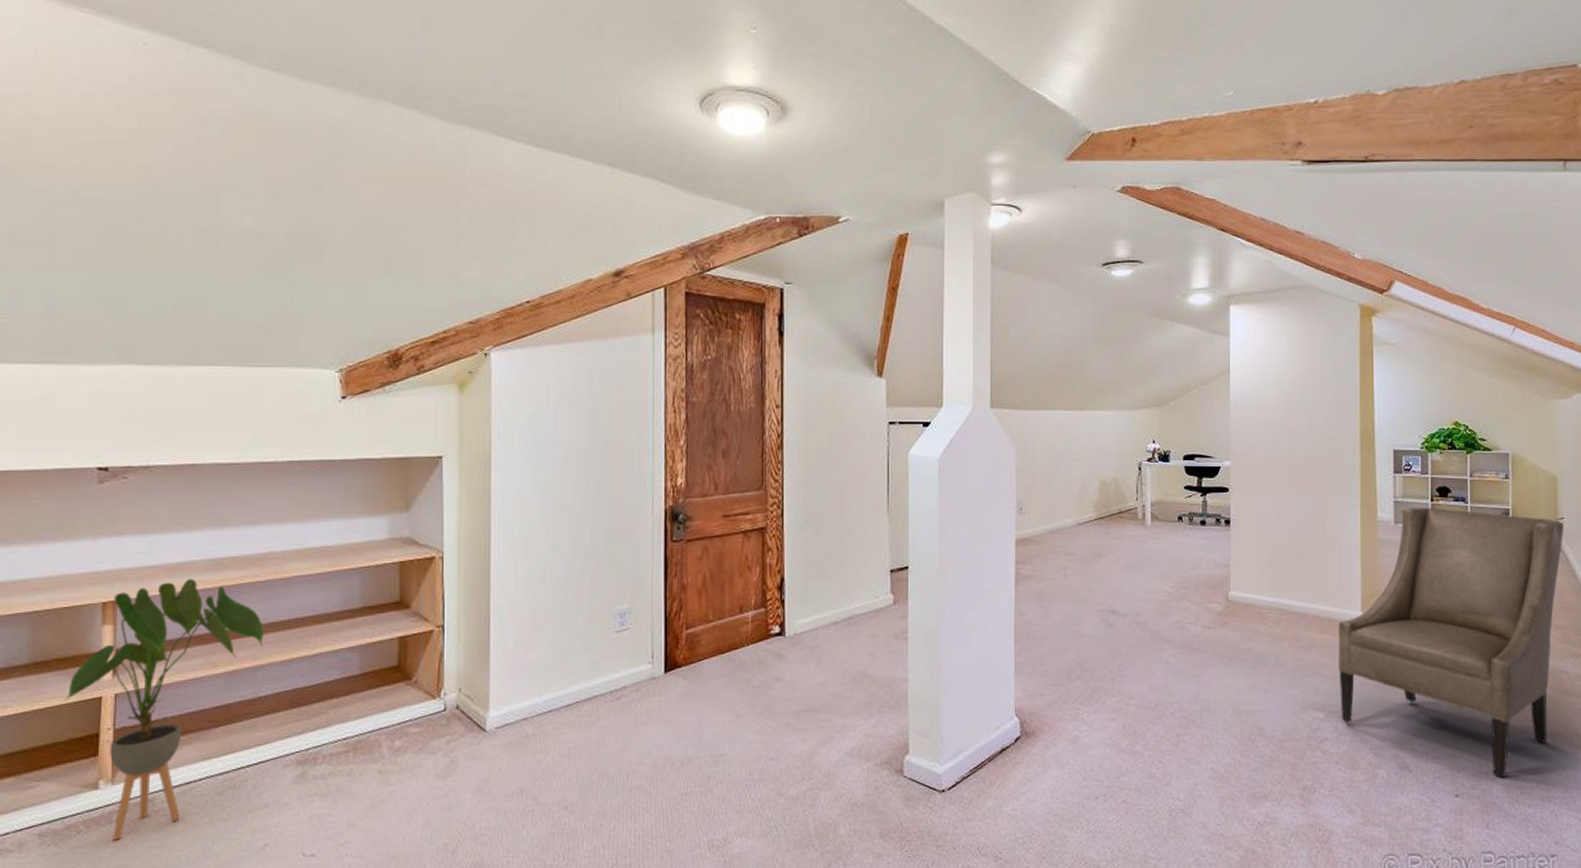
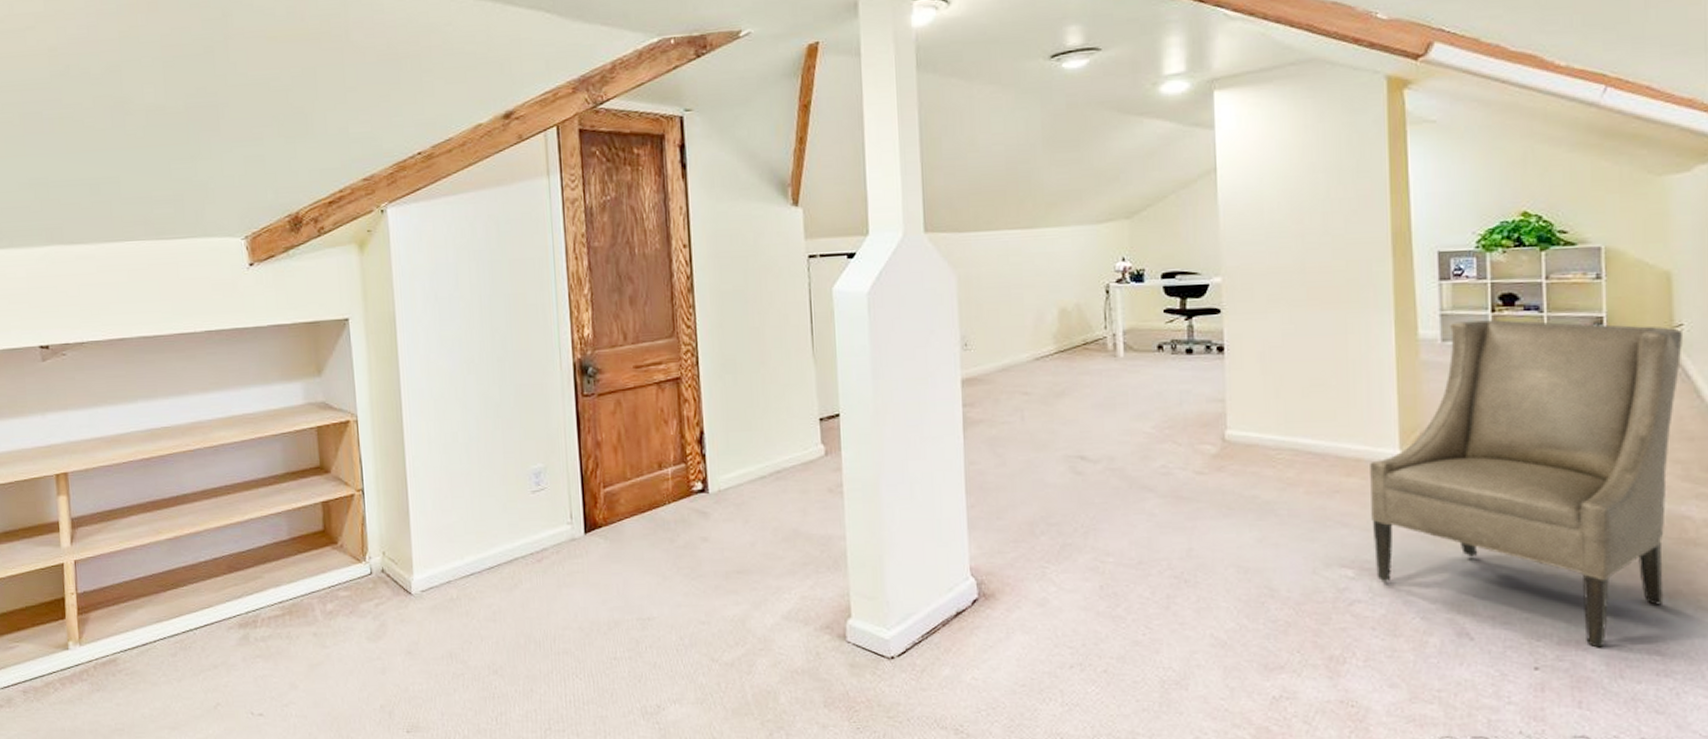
house plant: present [63,579,264,840] -> none [32,450,200,697]

